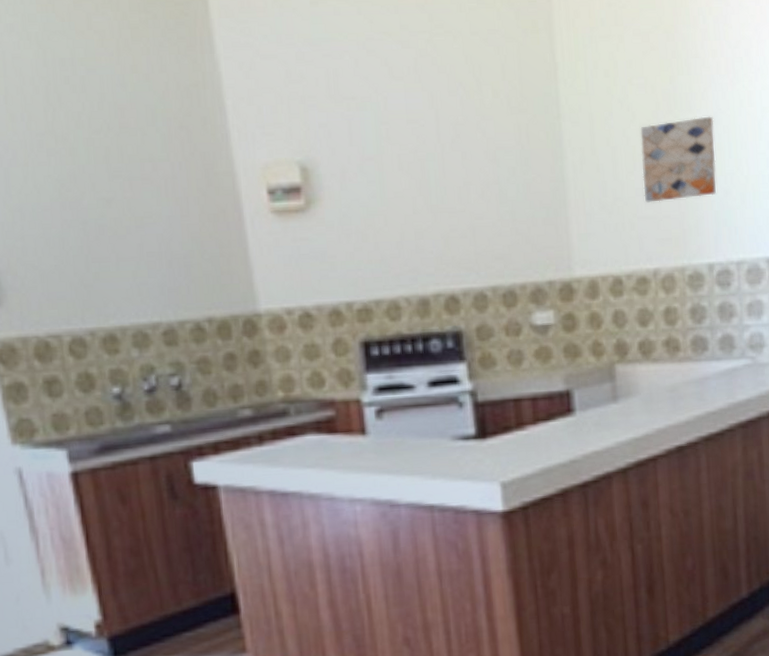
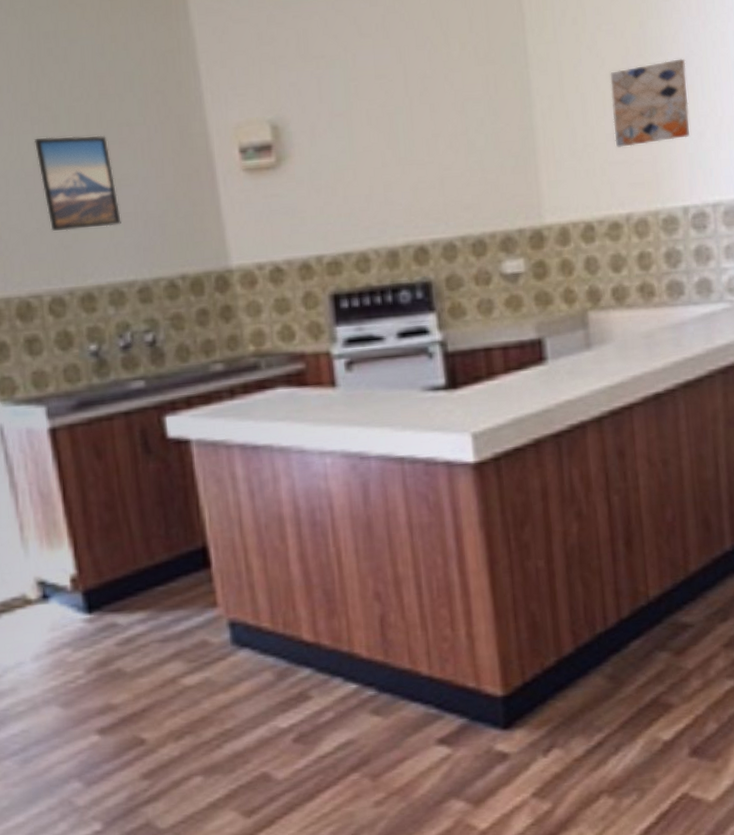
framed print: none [50,170,145,269] -> present [34,135,121,231]

